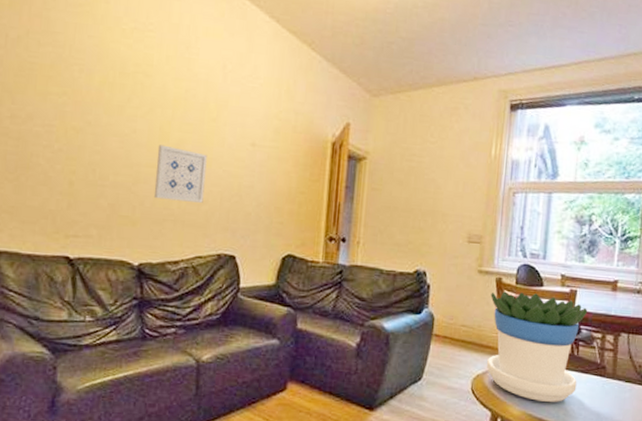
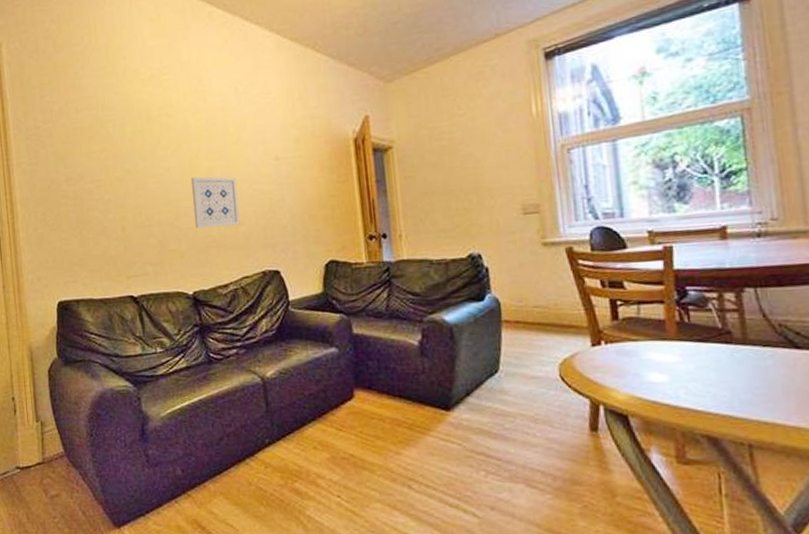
flowerpot: present [486,291,588,402] -> none [562,258,696,382]

